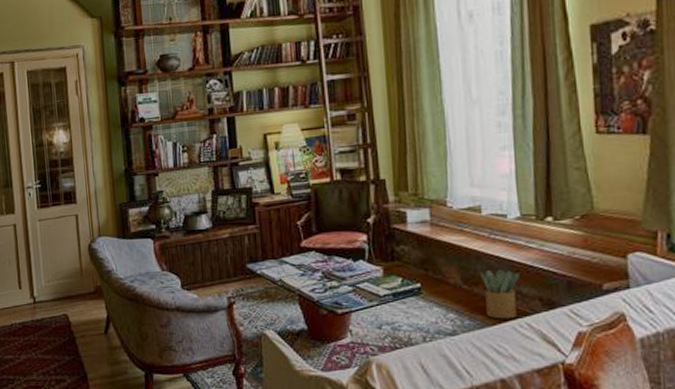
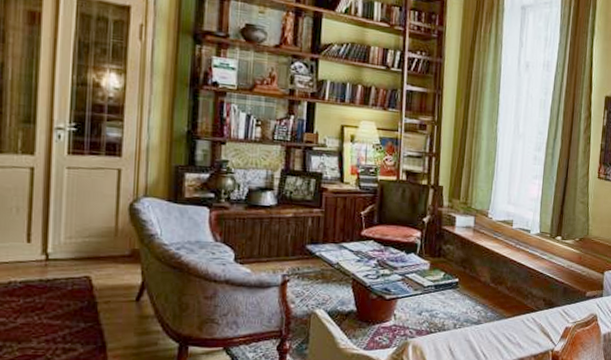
potted plant: present [481,268,519,319] -> none [505,272,532,314]

